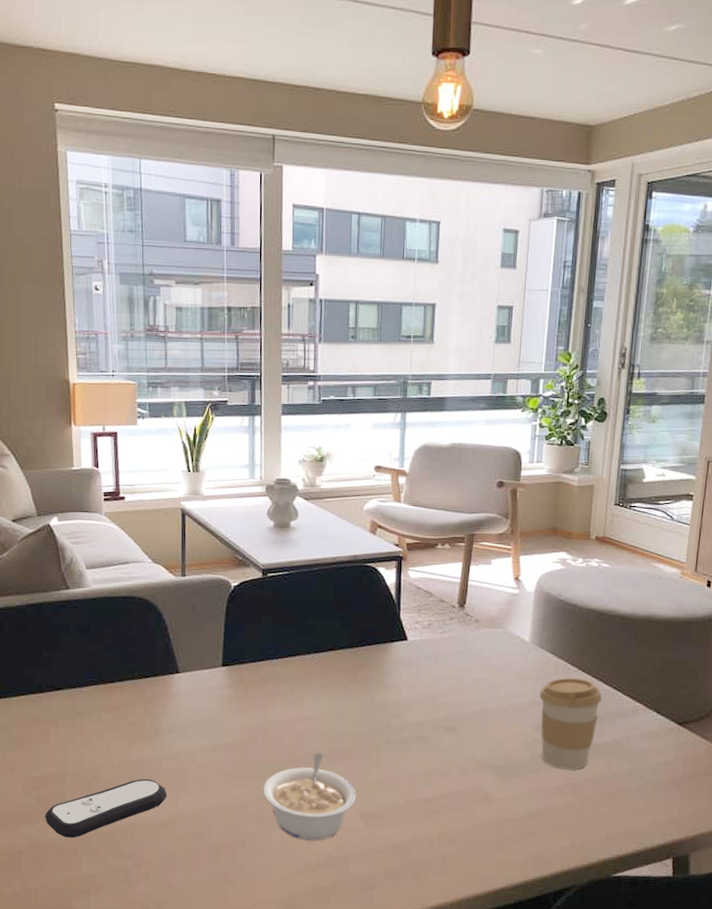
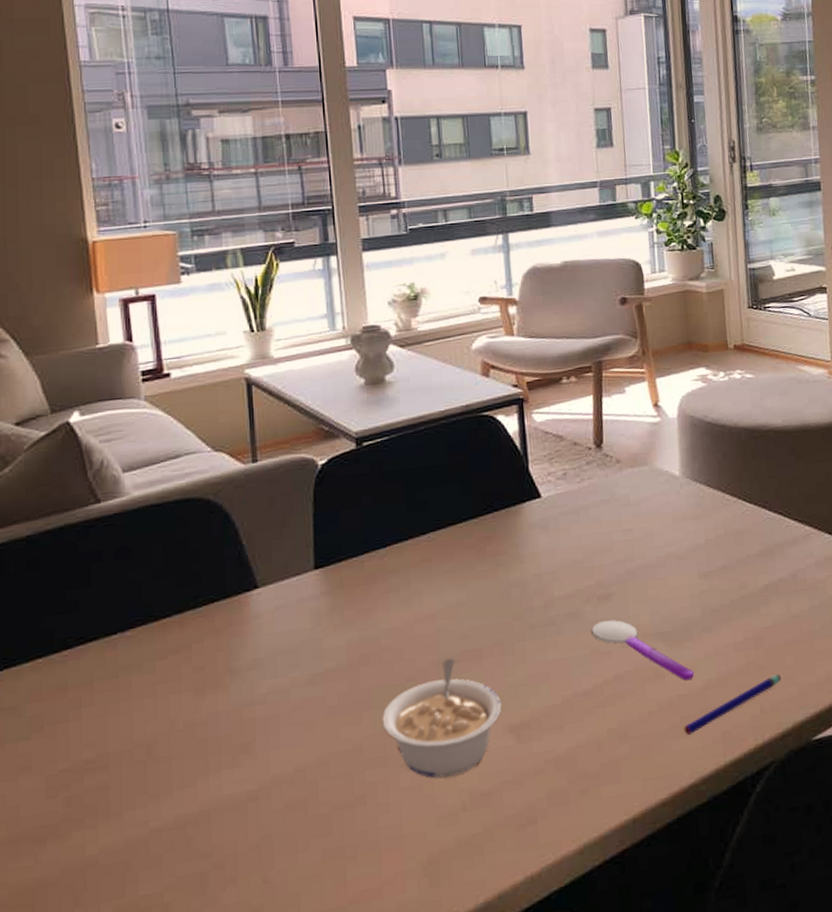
remote control: present [45,779,167,838] -> none [80,739,254,849]
spoon: none [436,747,517,807] -> present [591,619,694,680]
pen: none [502,818,593,850] -> present [684,674,782,735]
coffee cup: present [539,677,602,770] -> none [699,509,769,621]

